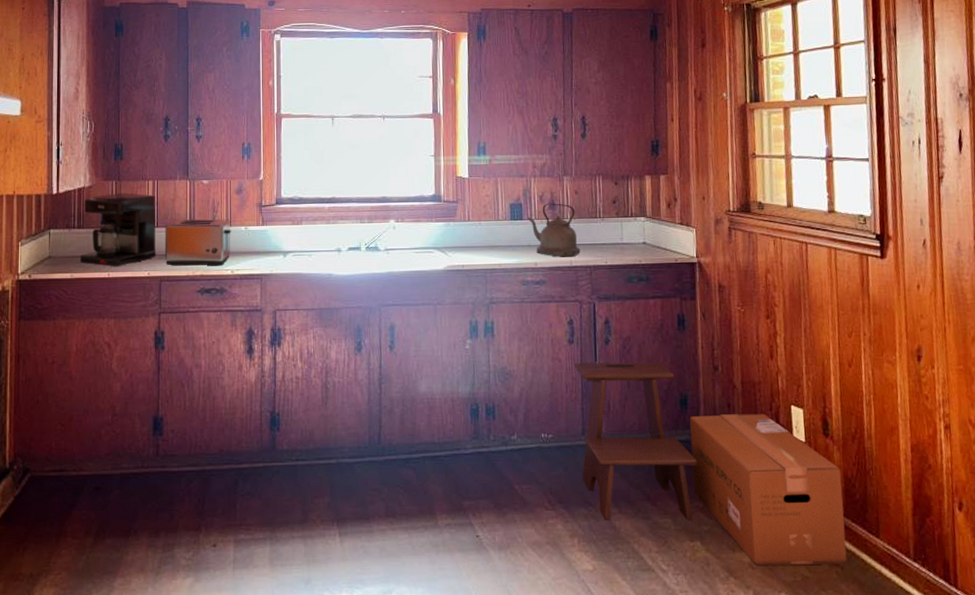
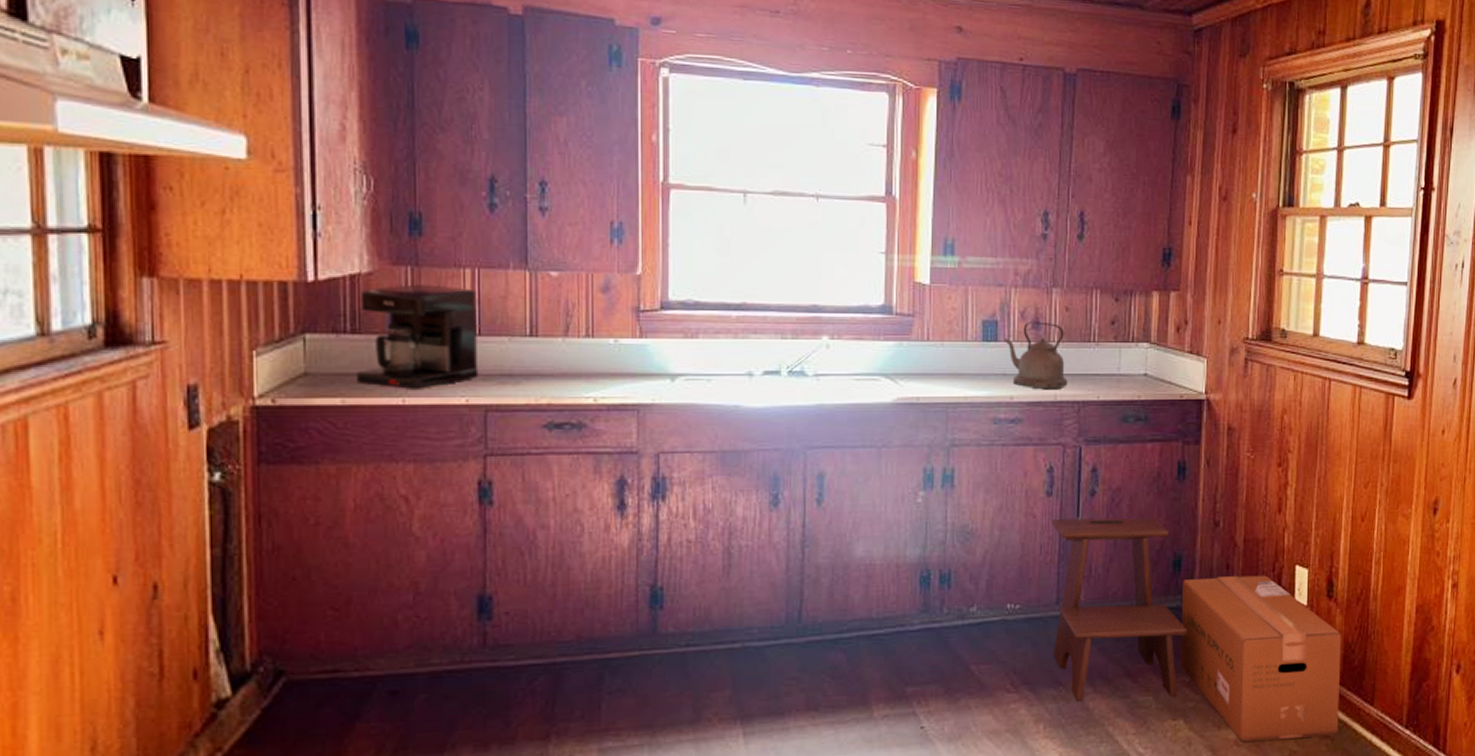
toaster: present [164,218,231,266] -> none [491,325,594,392]

